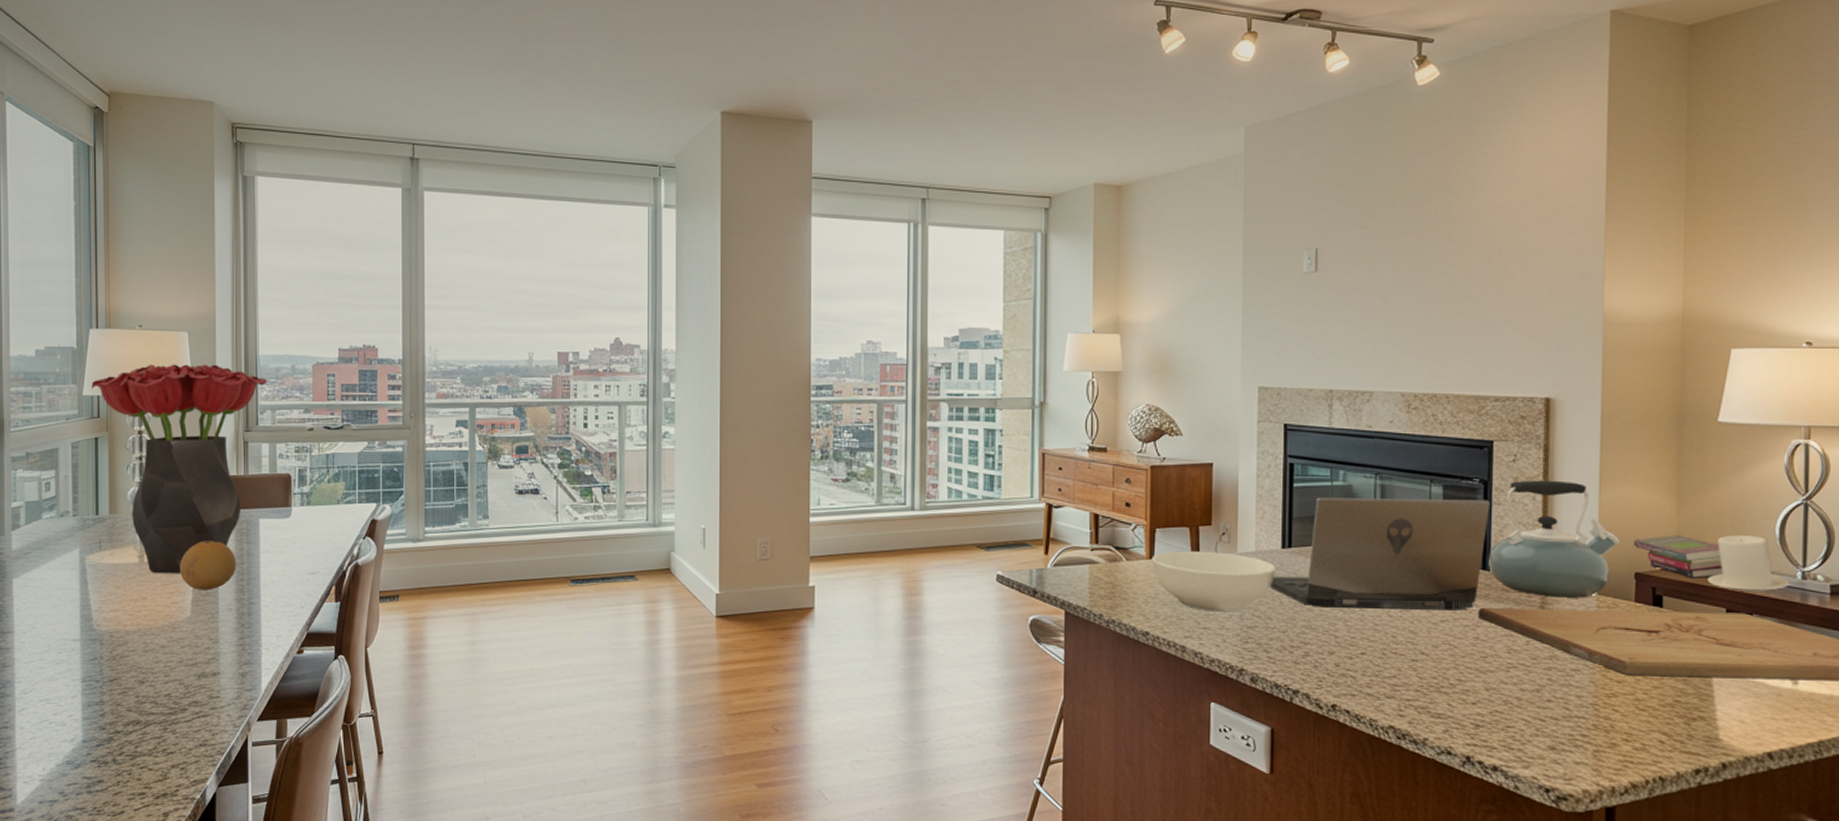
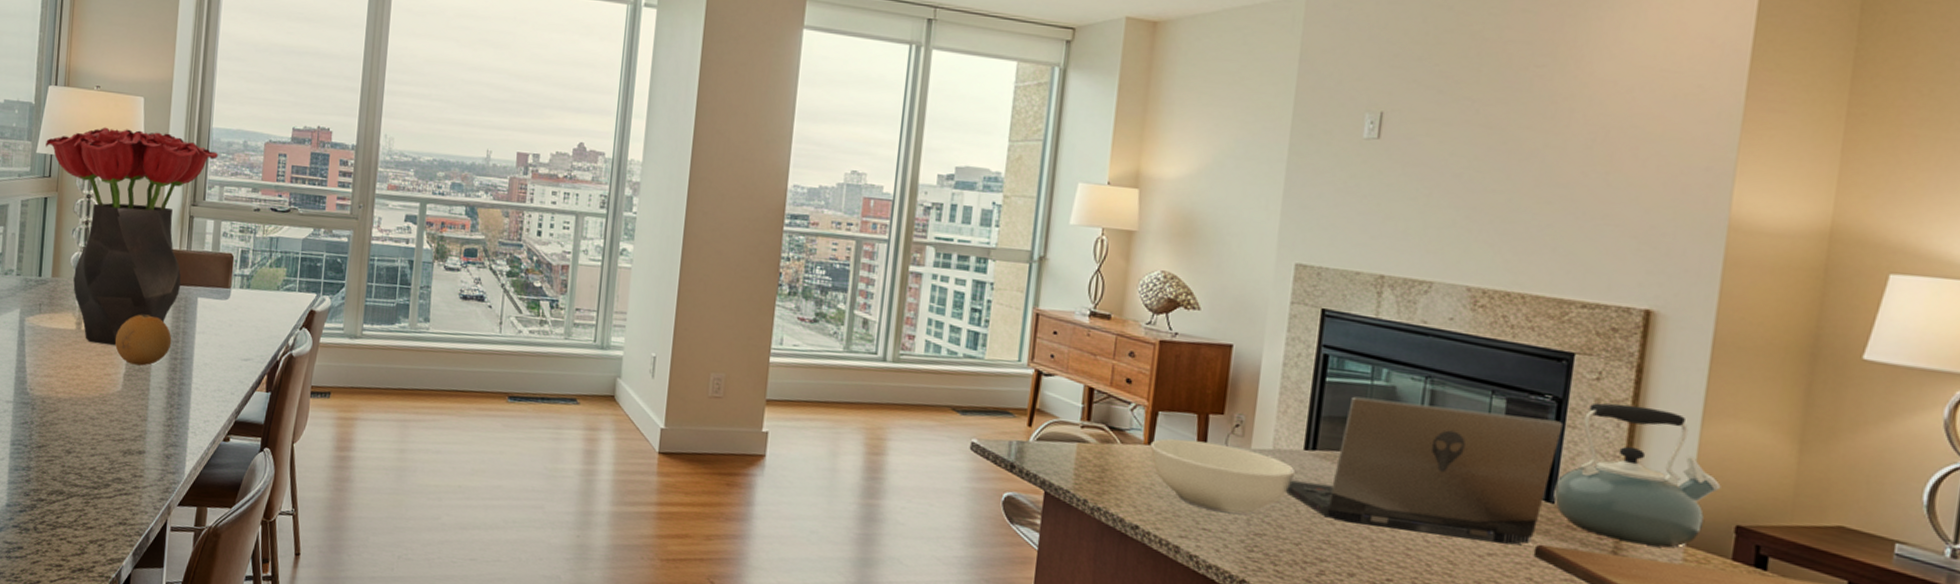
books: present [1633,534,1723,579] -> none [1737,486,1850,542]
candle: present [1708,535,1790,592] -> none [1828,495,1936,568]

